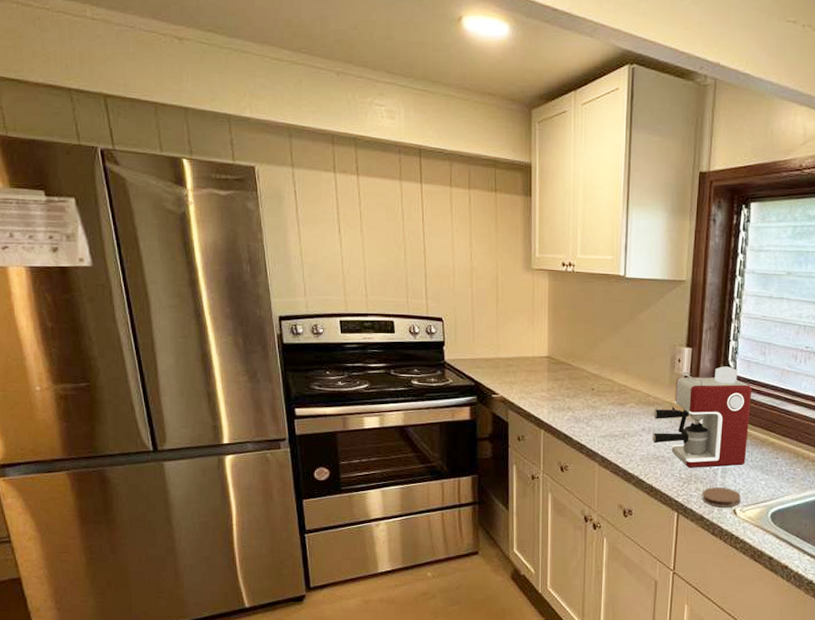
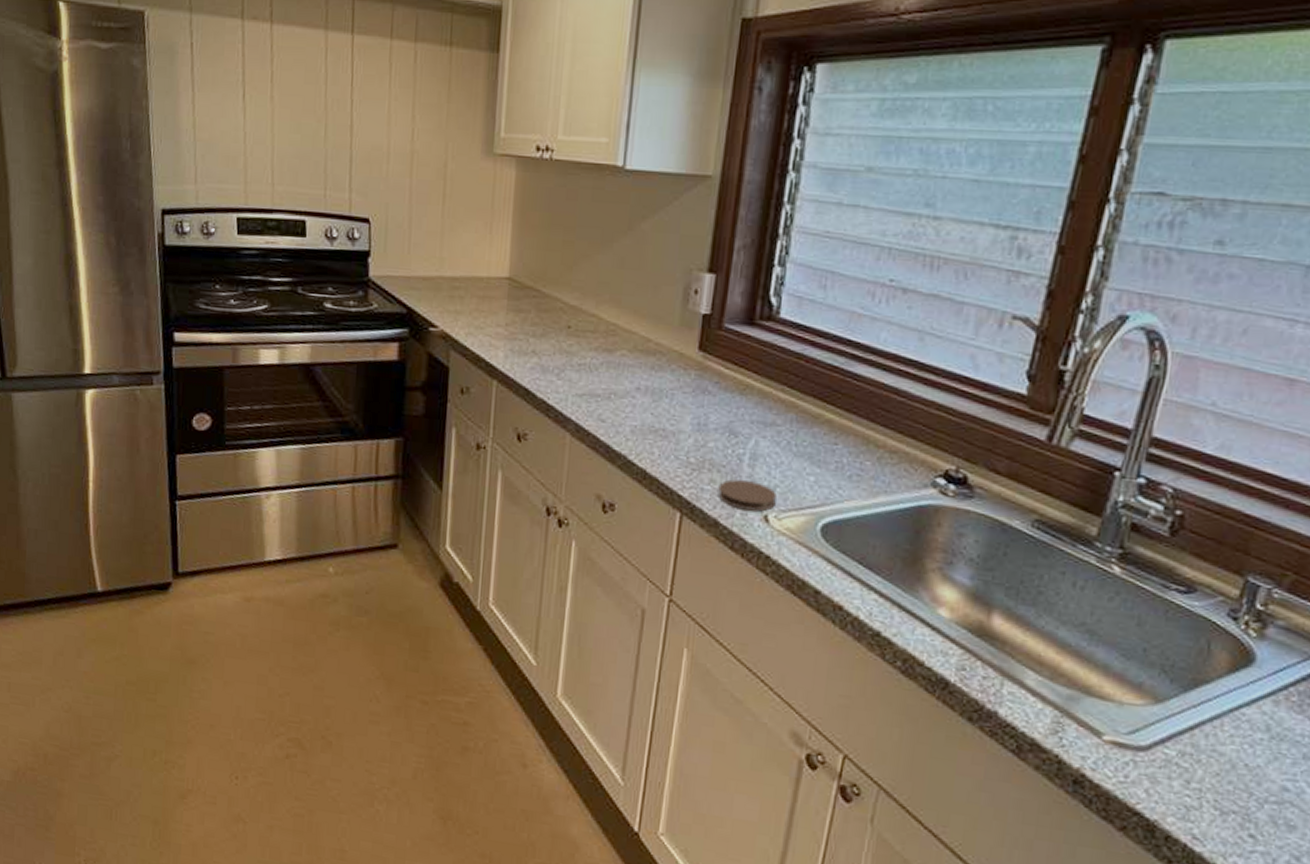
coffee maker: present [652,366,753,469] -> none [650,303,804,452]

